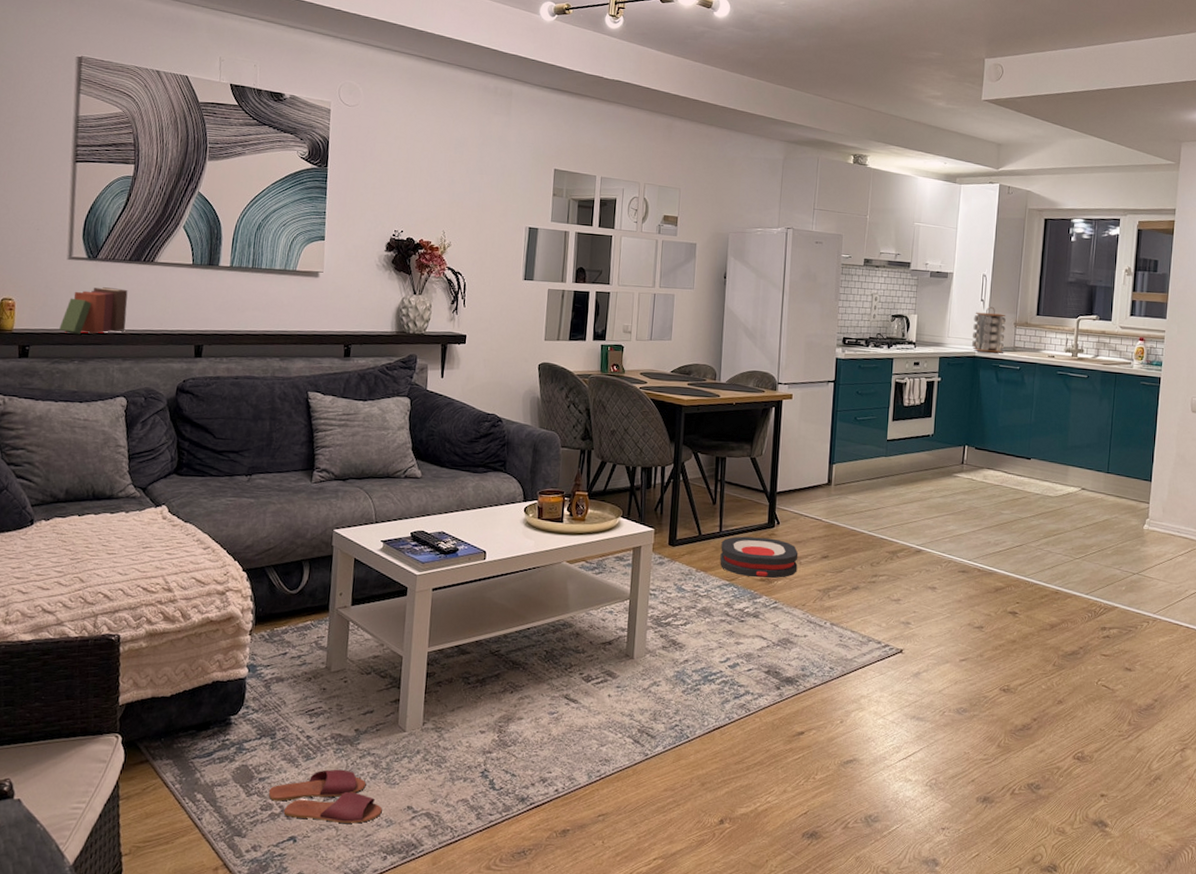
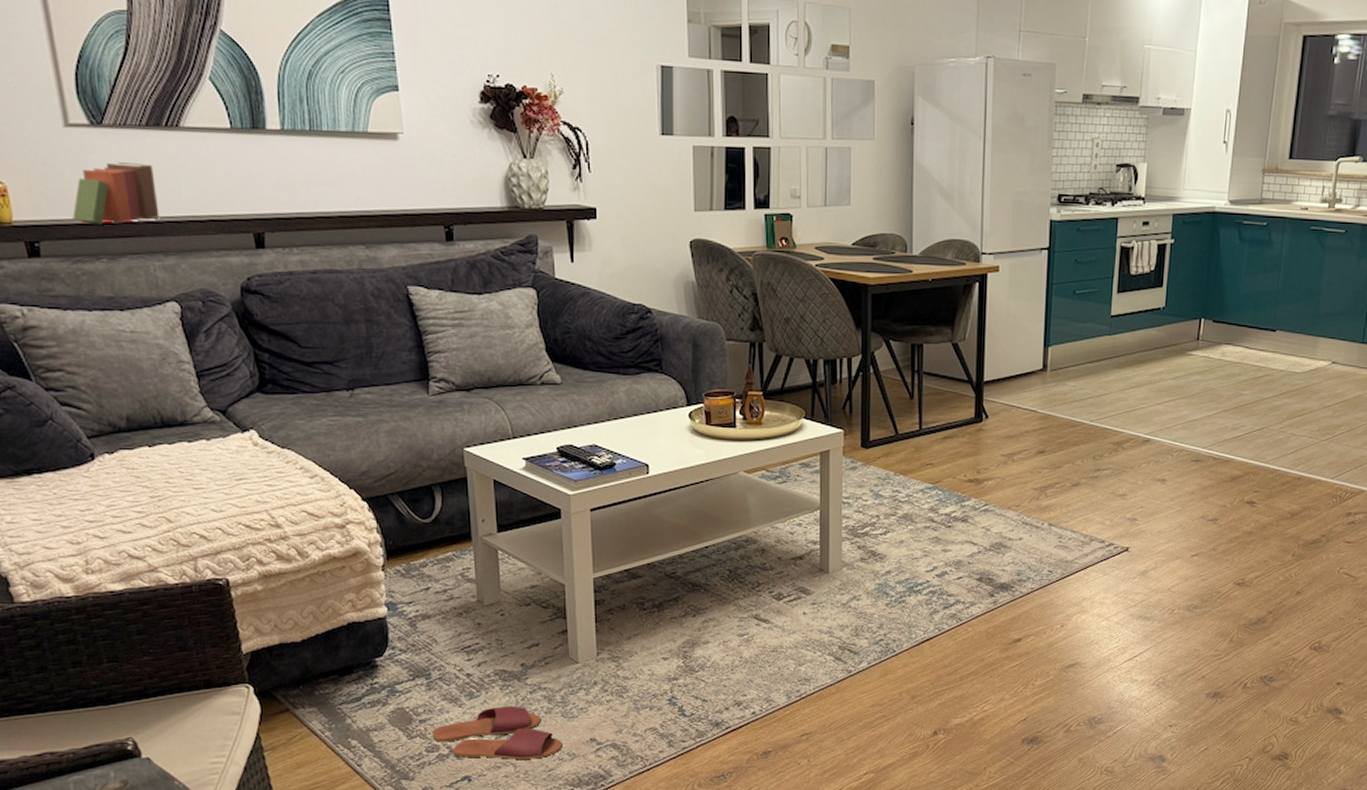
robot vacuum: present [720,536,799,579] -> none [921,433,1011,479]
spice rack: present [971,306,1006,354] -> none [1211,149,1253,208]

